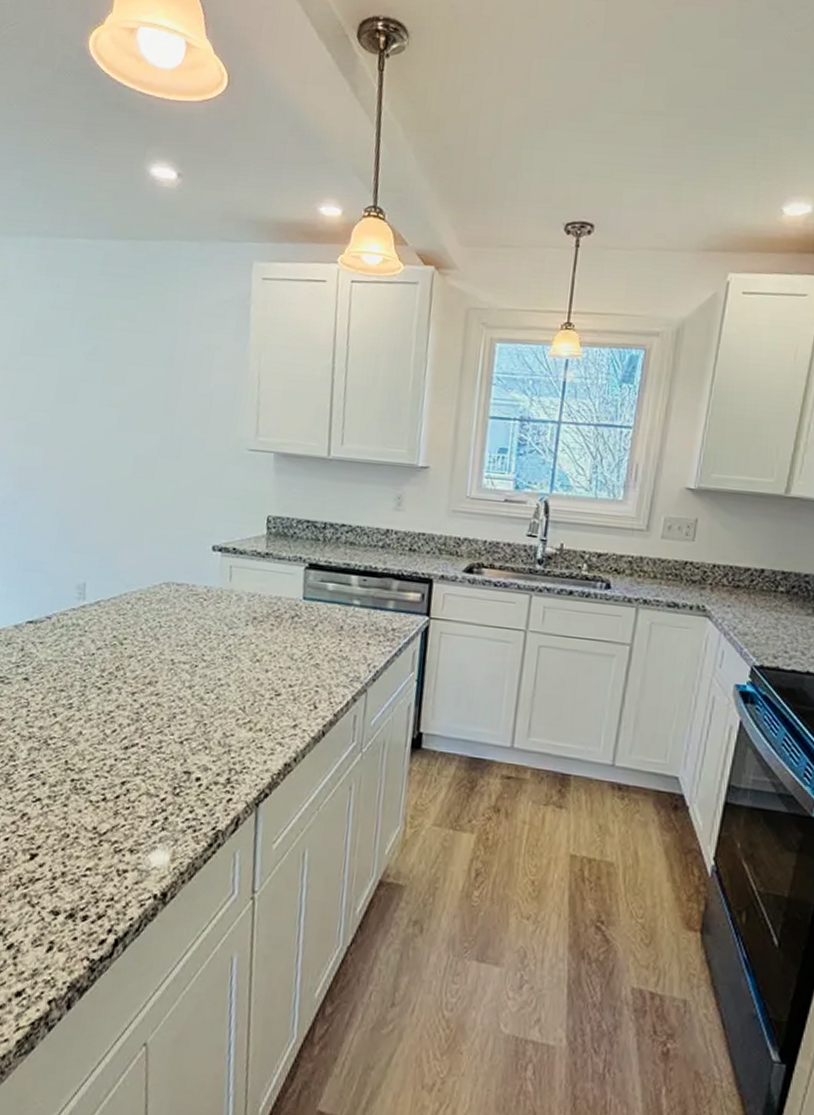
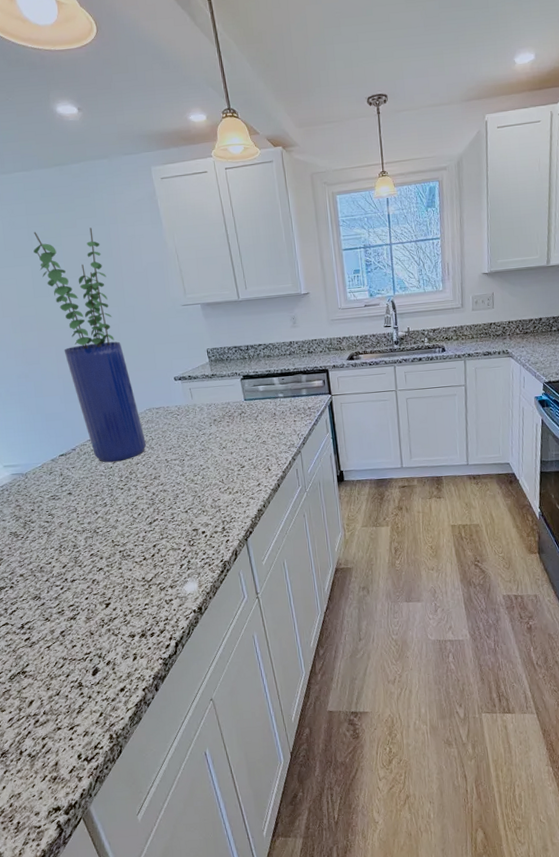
vase: none [70,317,160,648] -> present [33,227,146,463]

